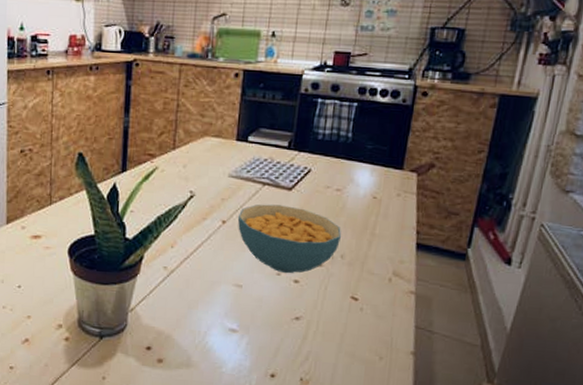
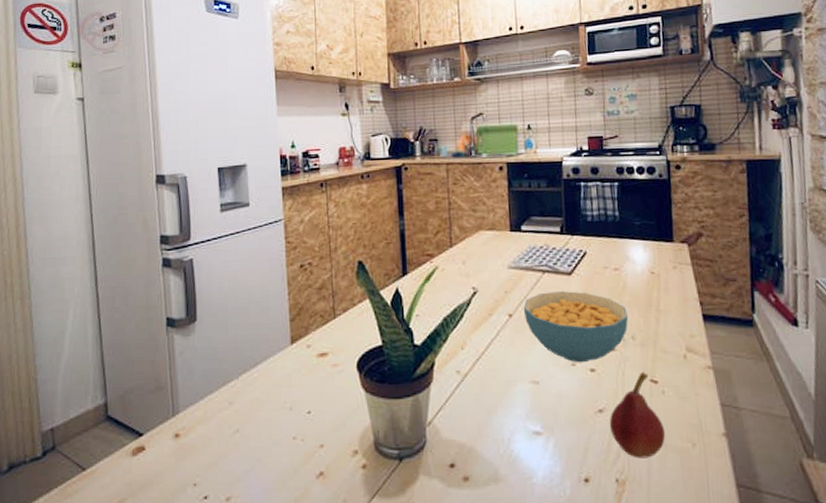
fruit: none [303,289,356,364] -> present [609,372,666,459]

